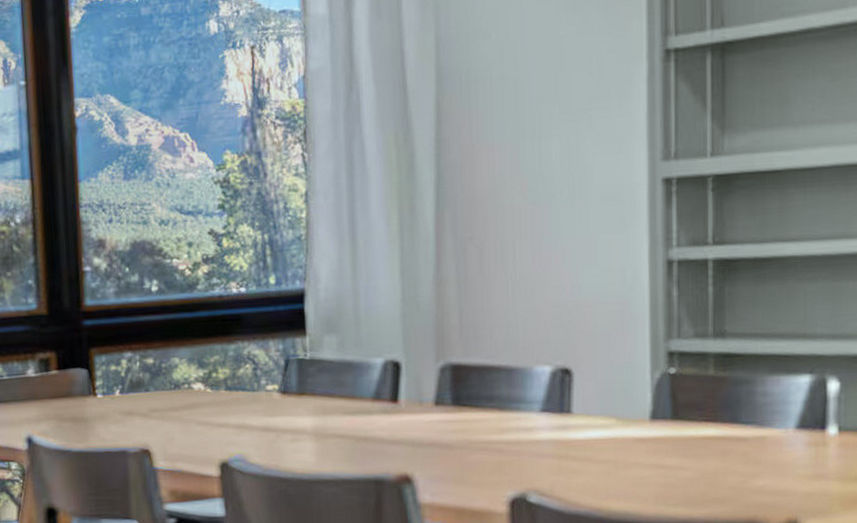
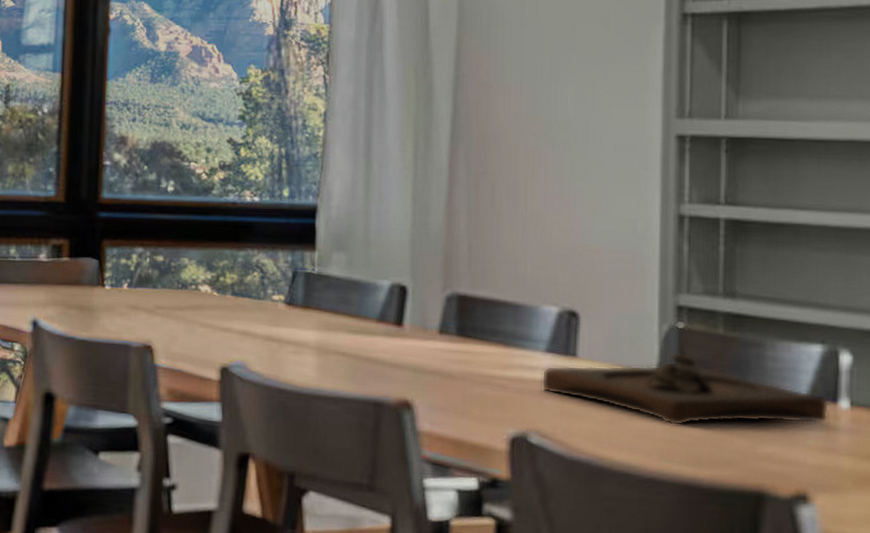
wooden tray: none [537,397,818,471] -> present [541,351,830,427]

